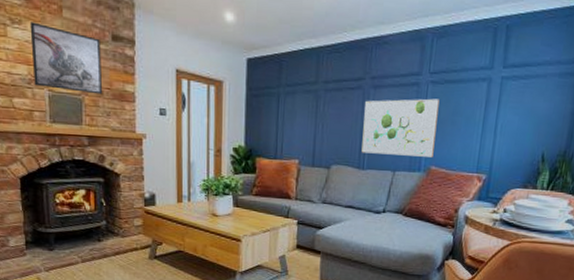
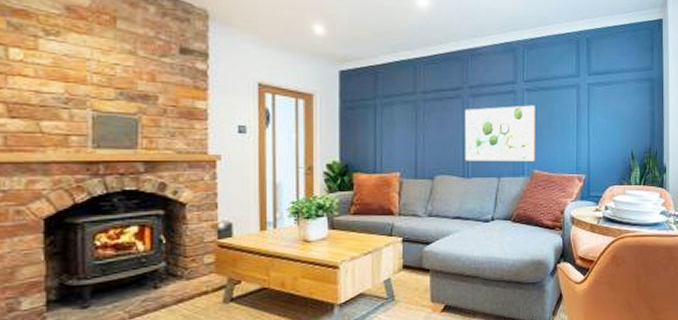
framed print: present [29,22,102,95] -> none [71,33,165,113]

